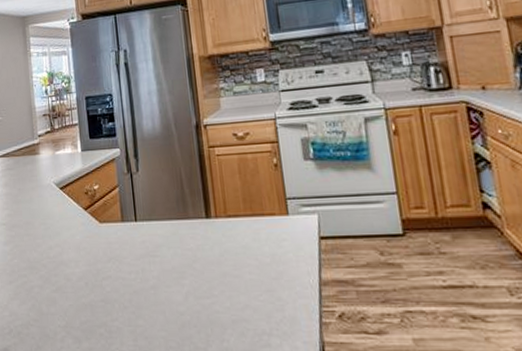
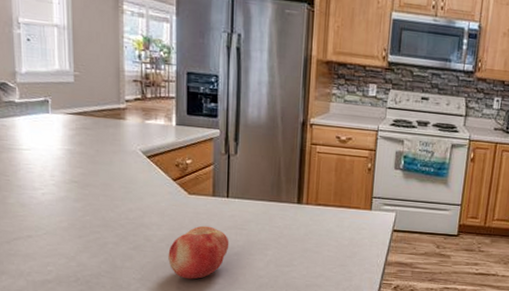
fruit: none [87,256,145,323] -> present [168,225,229,280]

